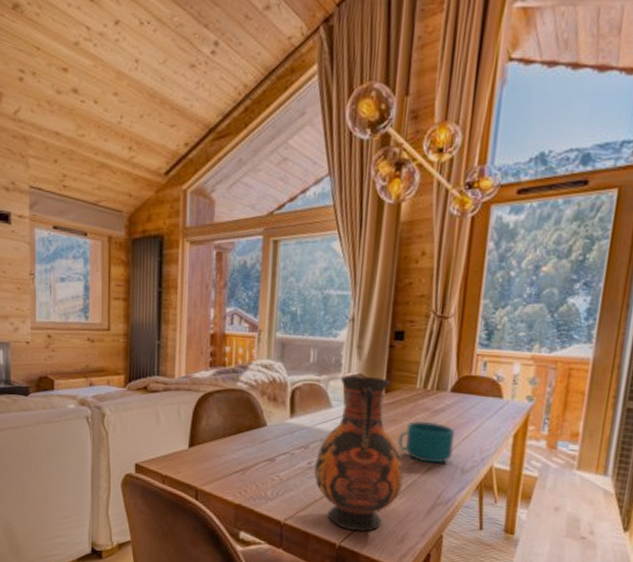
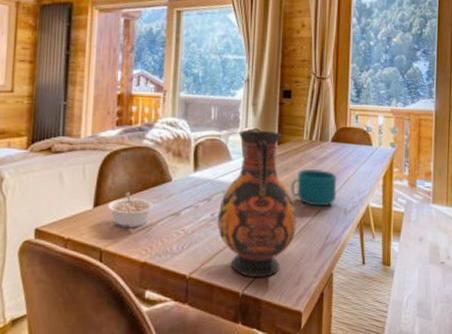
legume: none [202,435,248,470] -> present [107,192,154,228]

